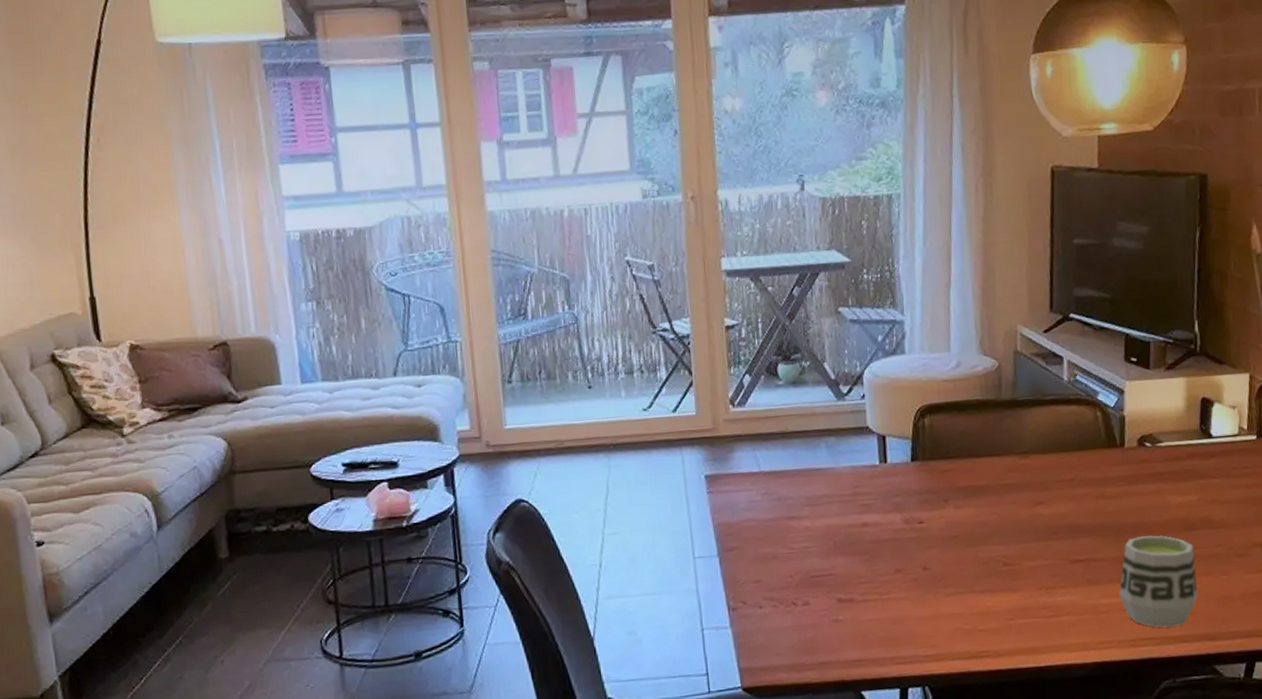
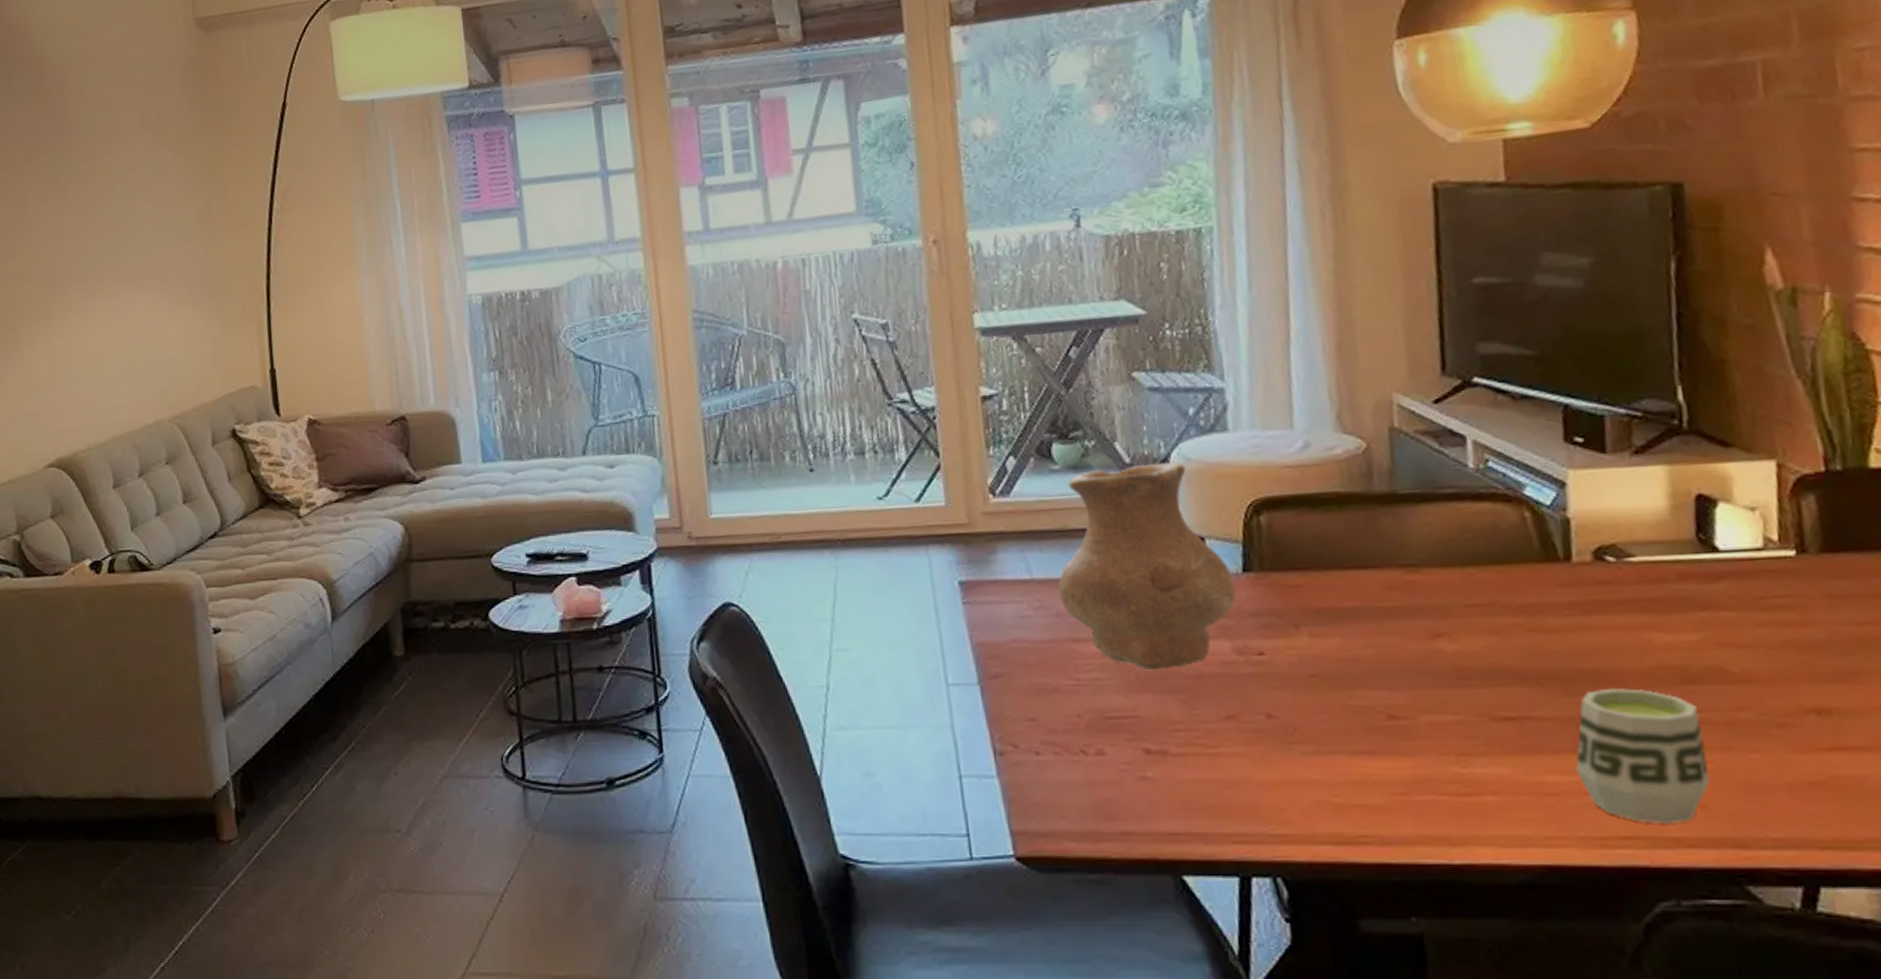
vase: none [779,378,906,539] -> present [1058,462,1236,671]

